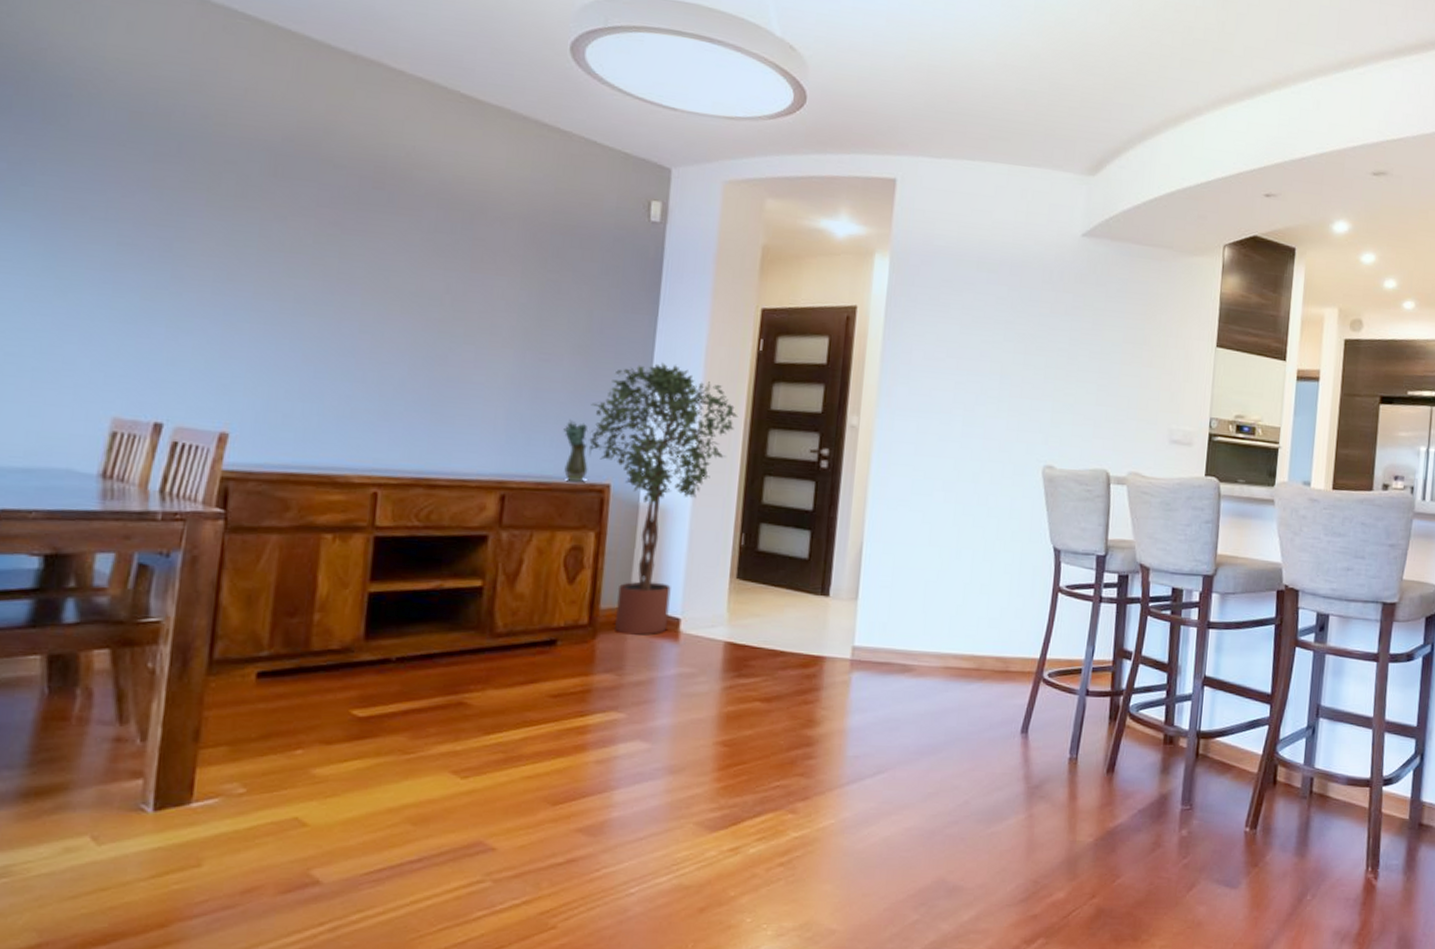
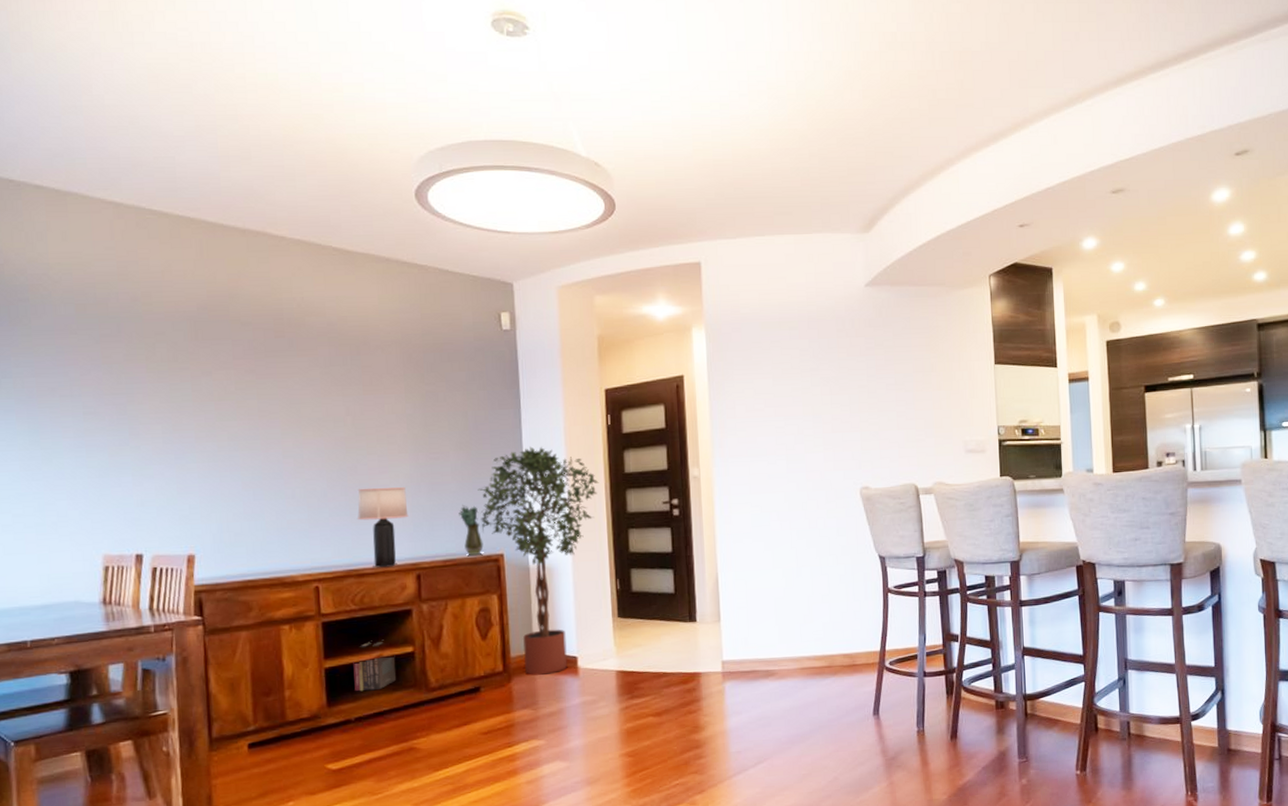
books: none [402,566,459,628] -> present [353,639,397,692]
table lamp: none [438,382,504,482] -> present [357,487,409,568]

